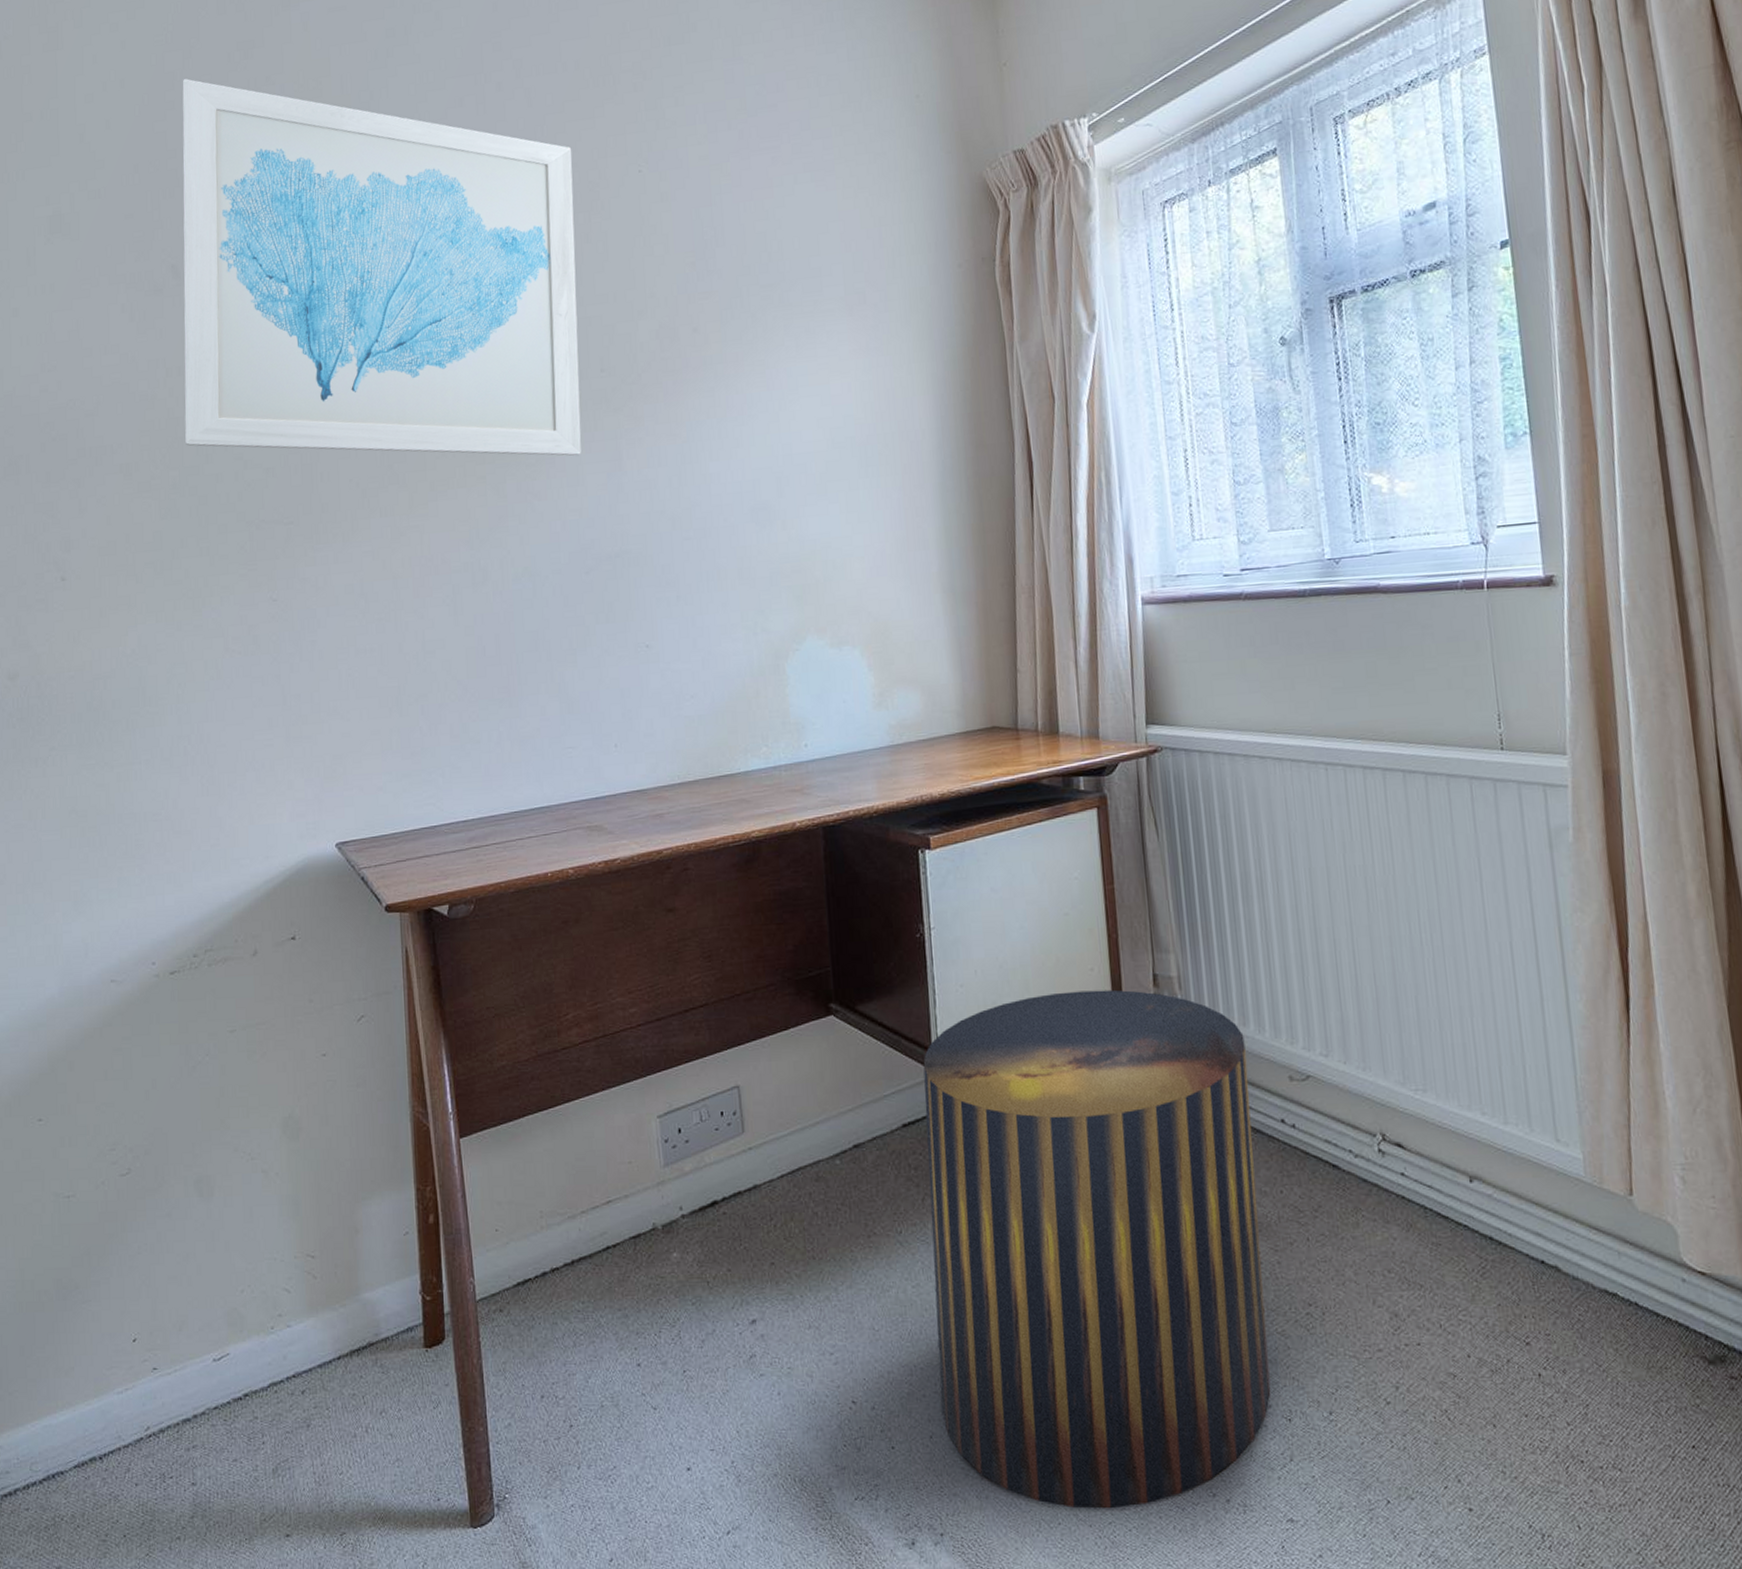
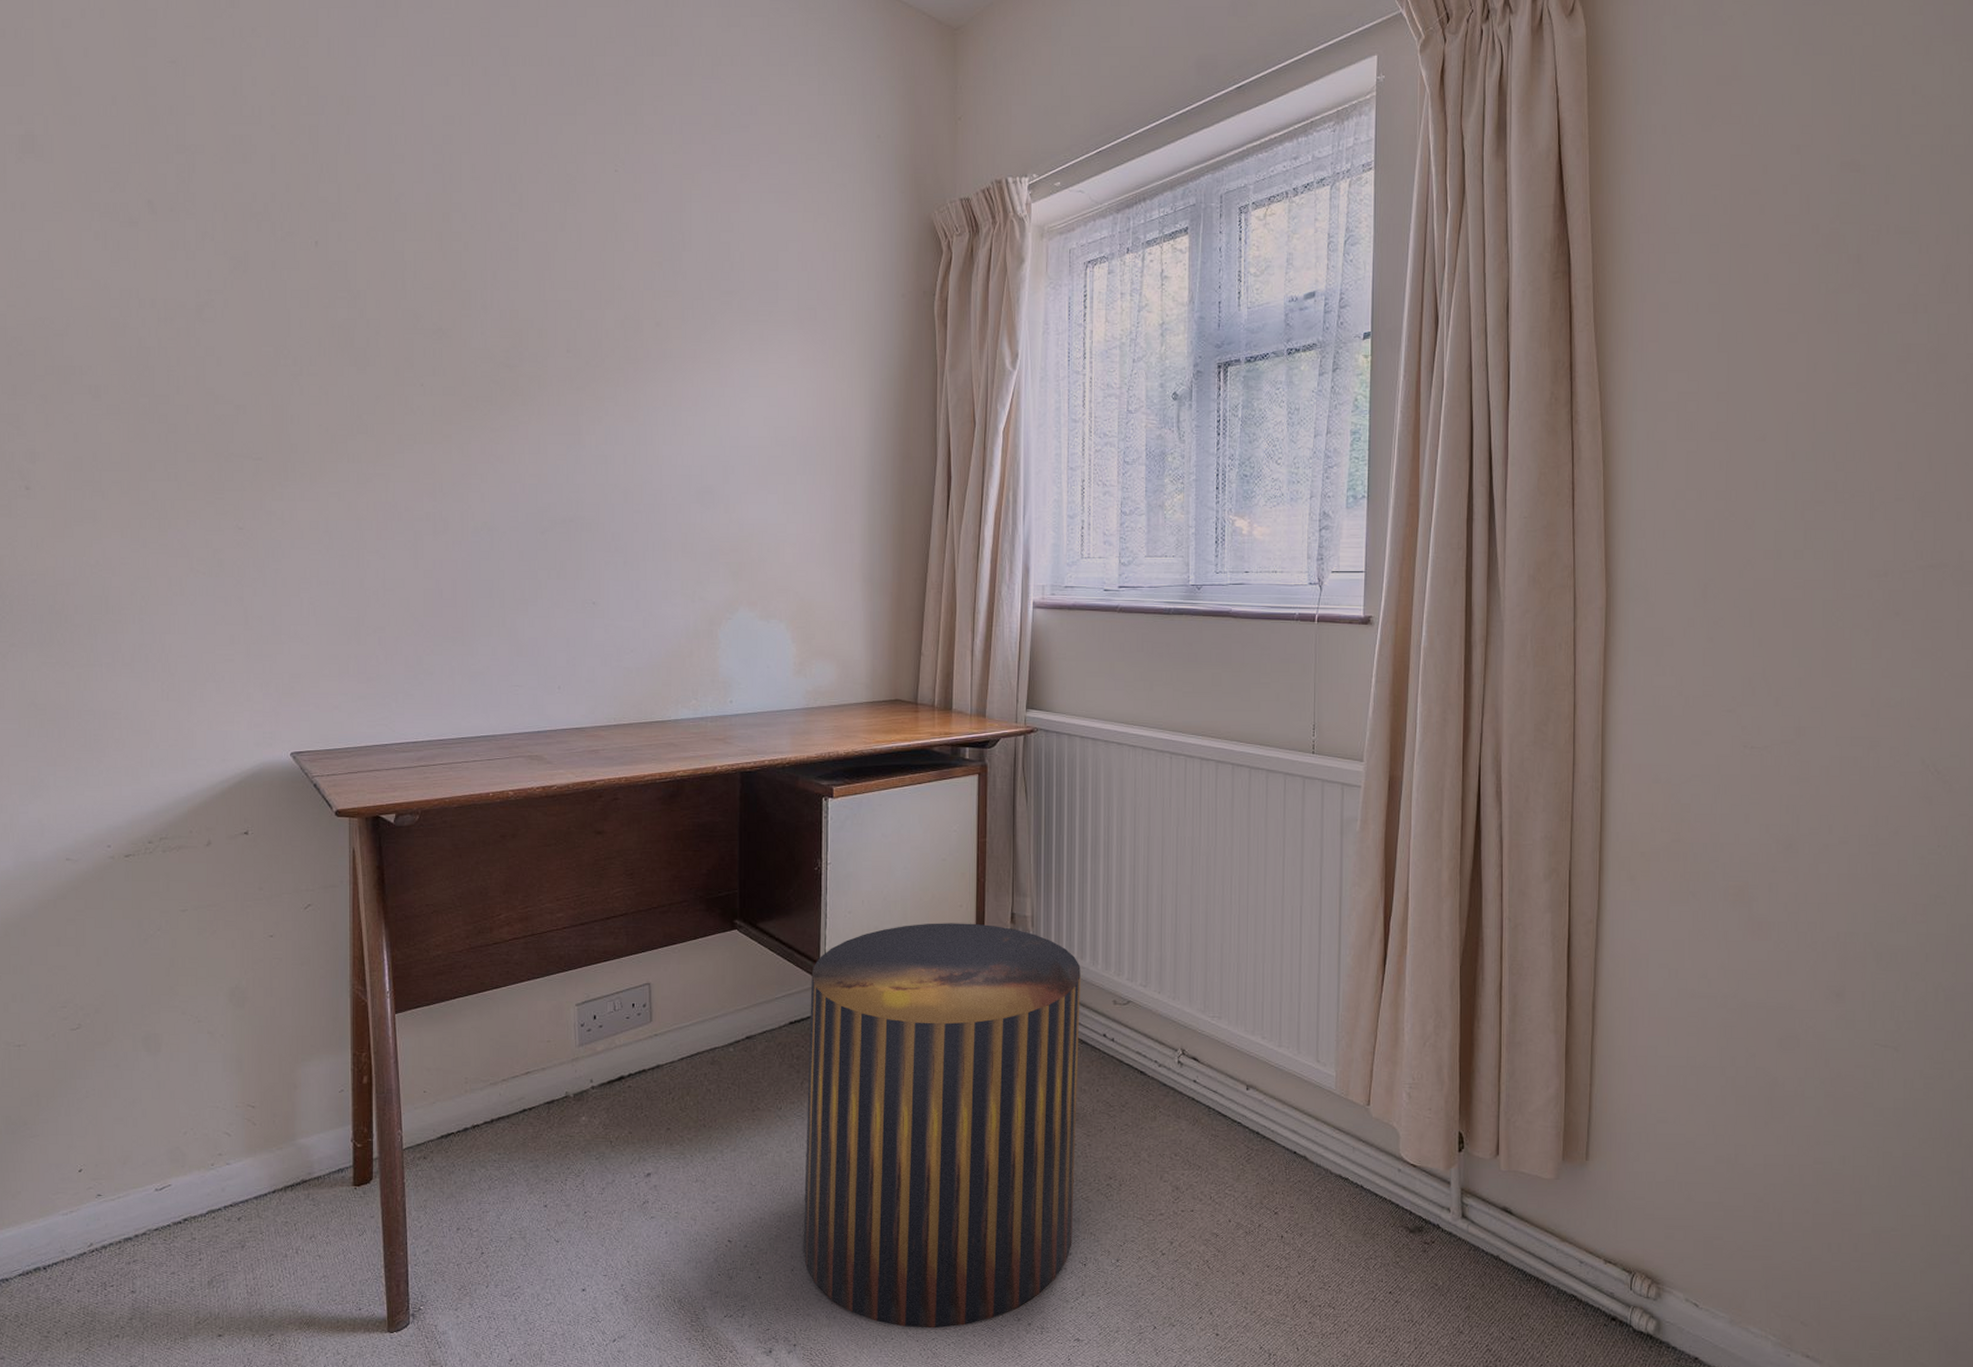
wall art: present [182,78,581,456] -> none [157,18,553,427]

